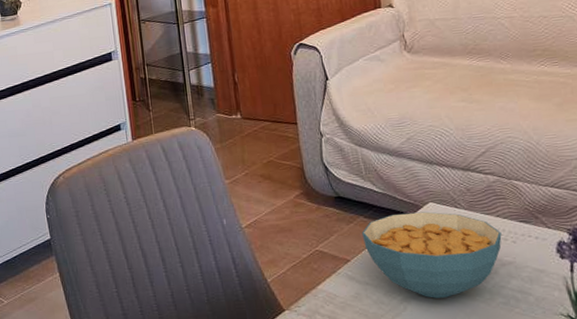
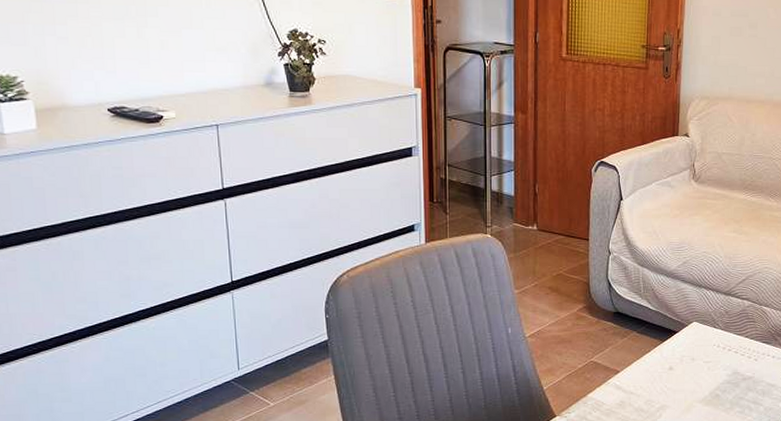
cereal bowl: present [361,211,502,298] -> none [633,330,747,407]

